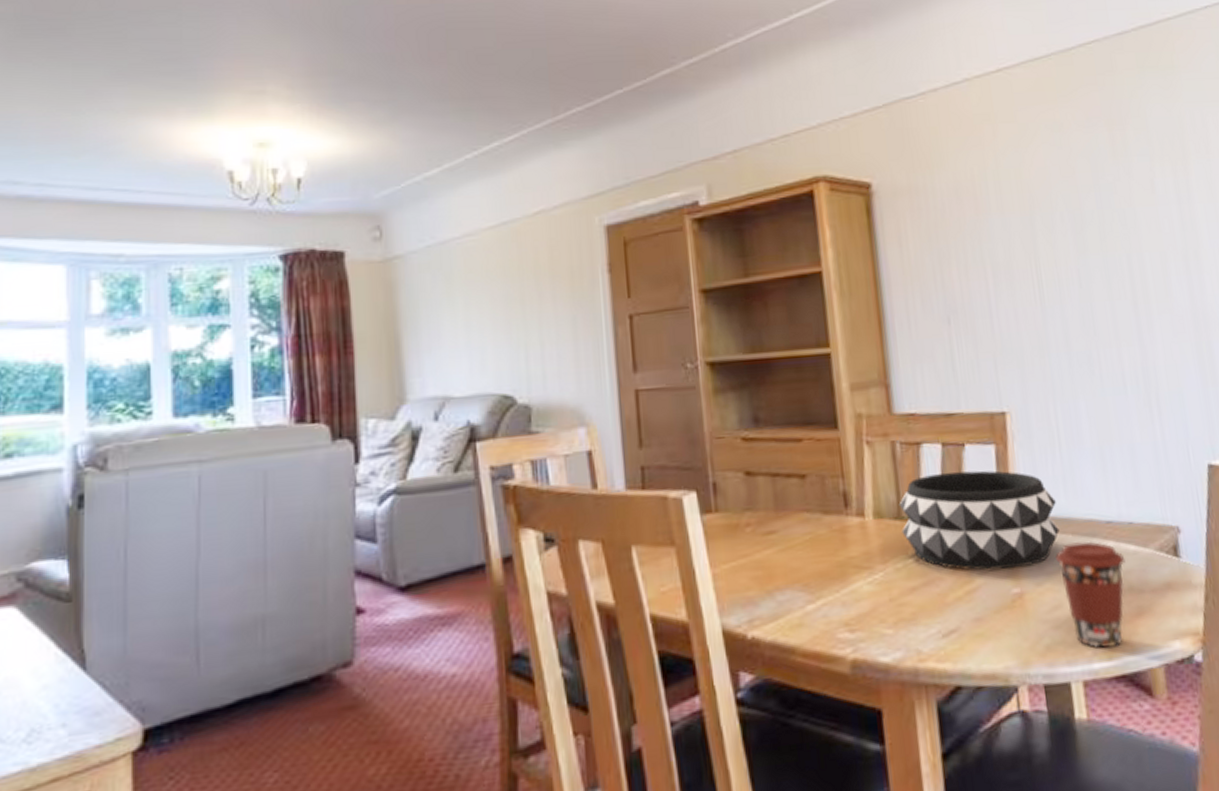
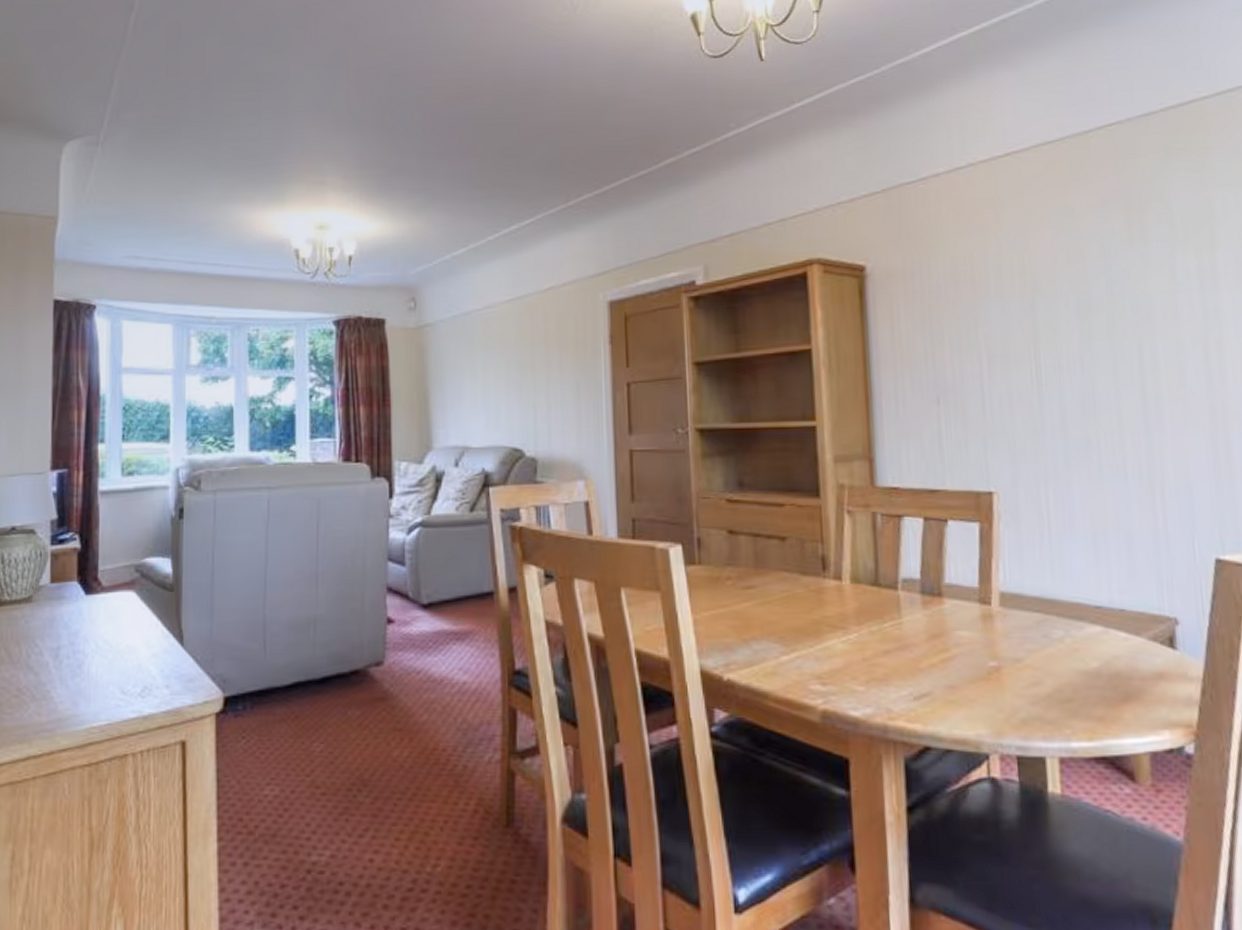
decorative bowl: present [899,470,1060,571] -> none [876,546,1043,643]
coffee cup: present [1056,541,1125,649] -> none [1037,624,1114,729]

